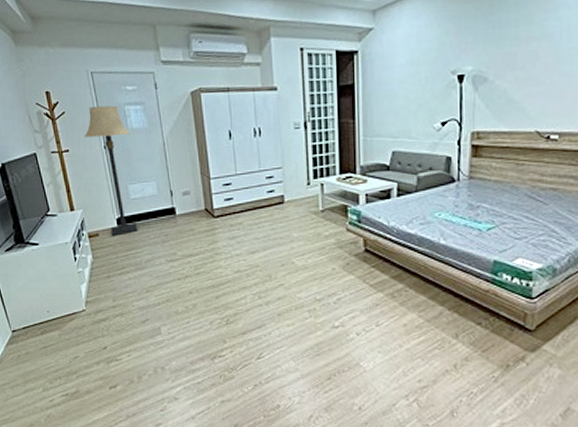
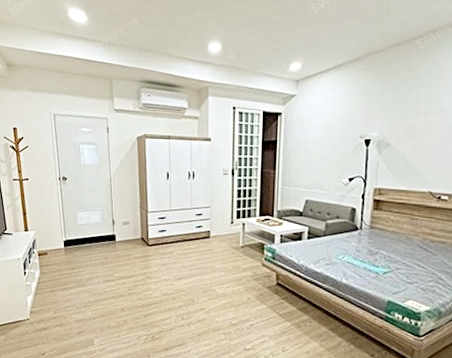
lamp: present [85,105,138,236] -> none [43,143,83,256]

